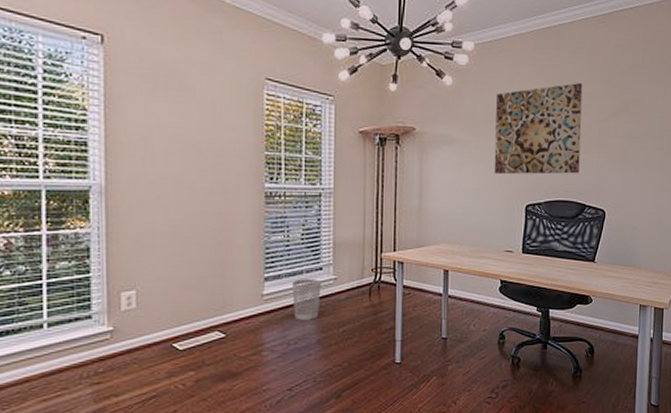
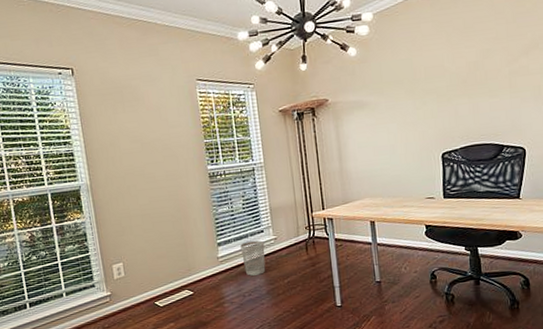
wall art: present [494,82,583,175] -> none [399,28,492,130]

